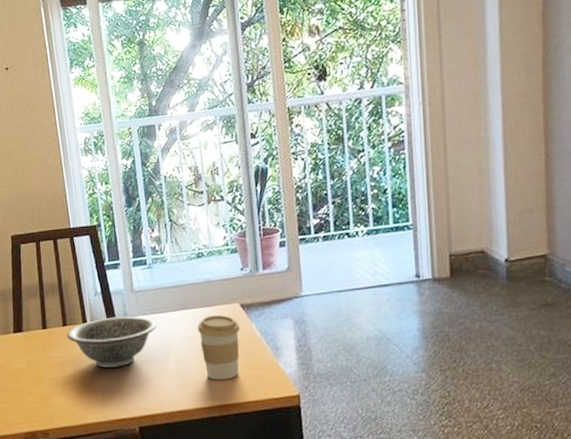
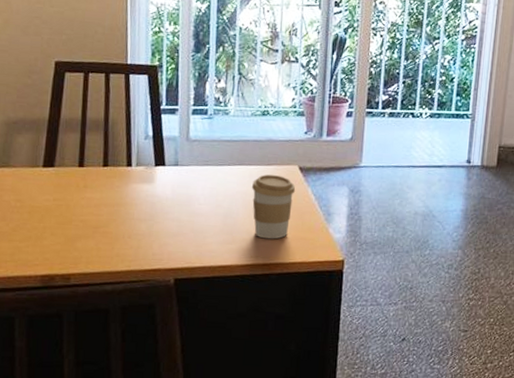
decorative bowl: present [66,316,157,368] -> none [106,163,209,216]

